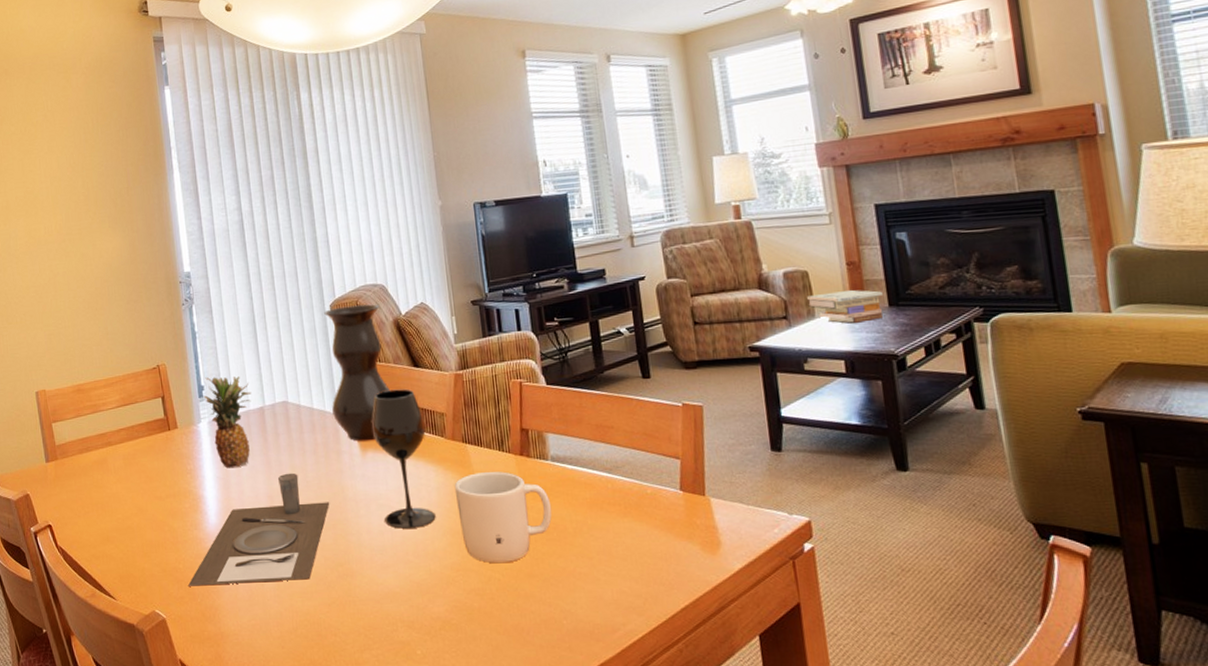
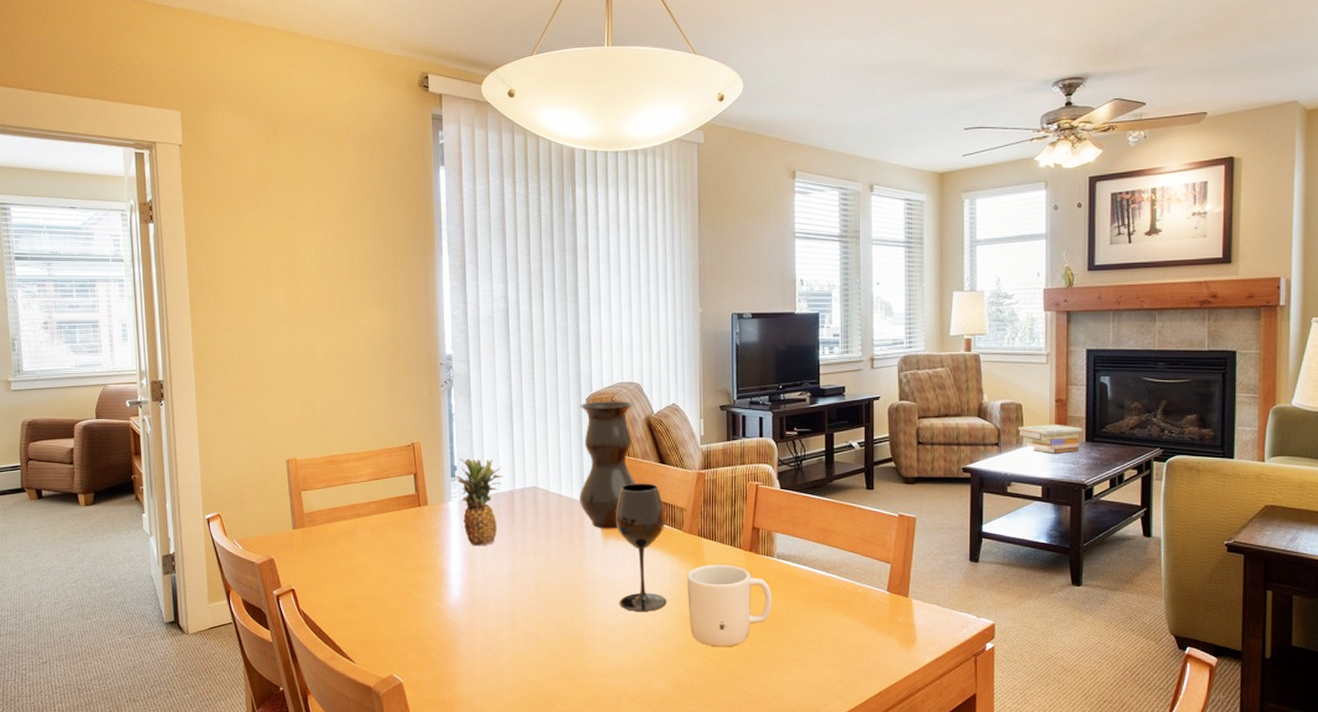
place setting: present [188,473,330,586] -> none [427,554,569,654]

